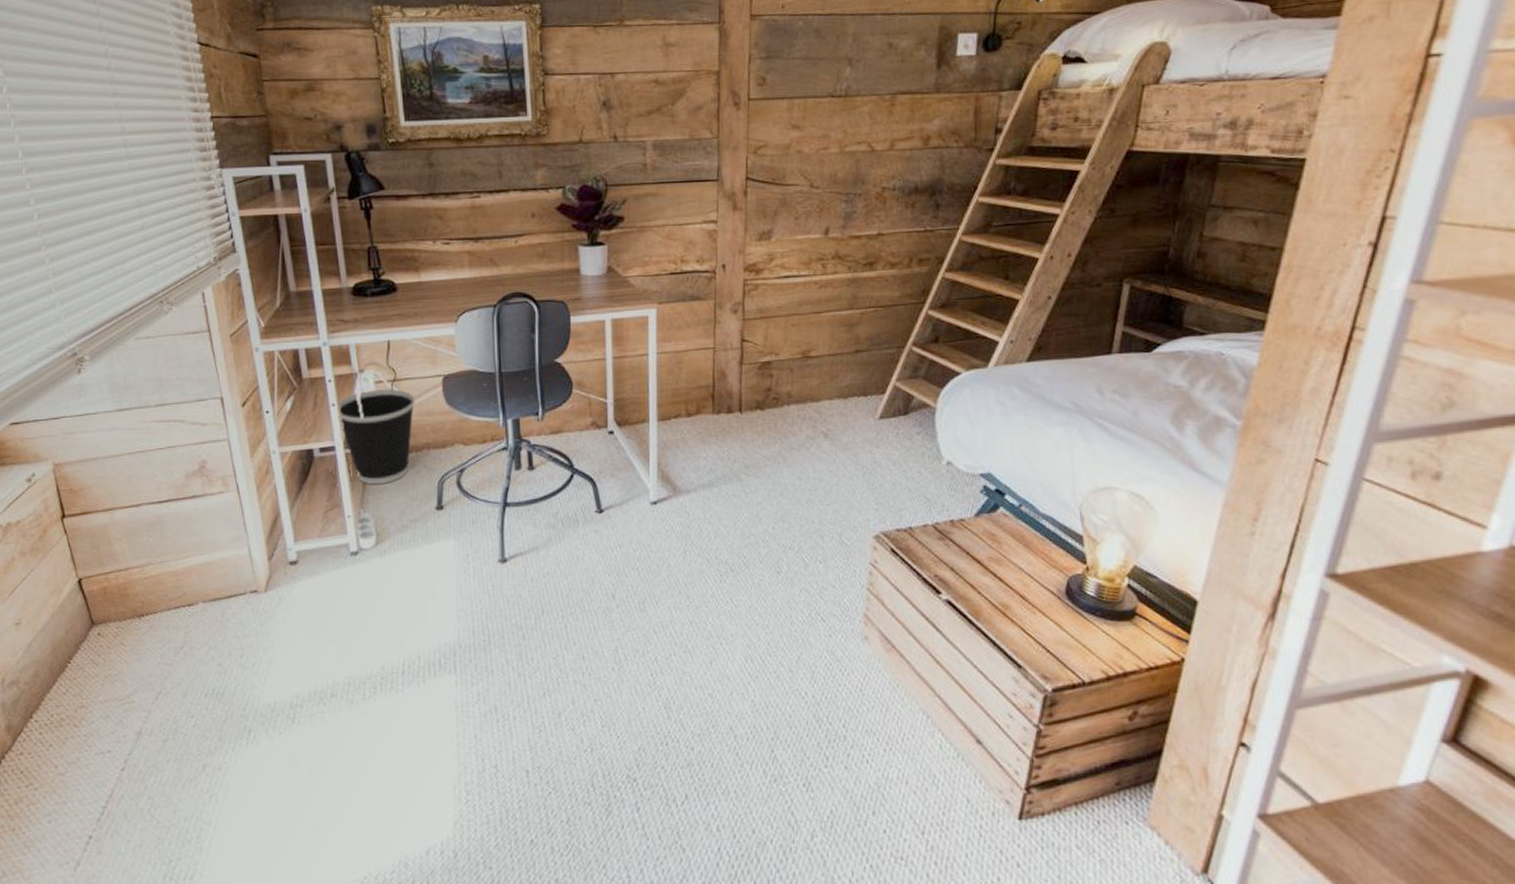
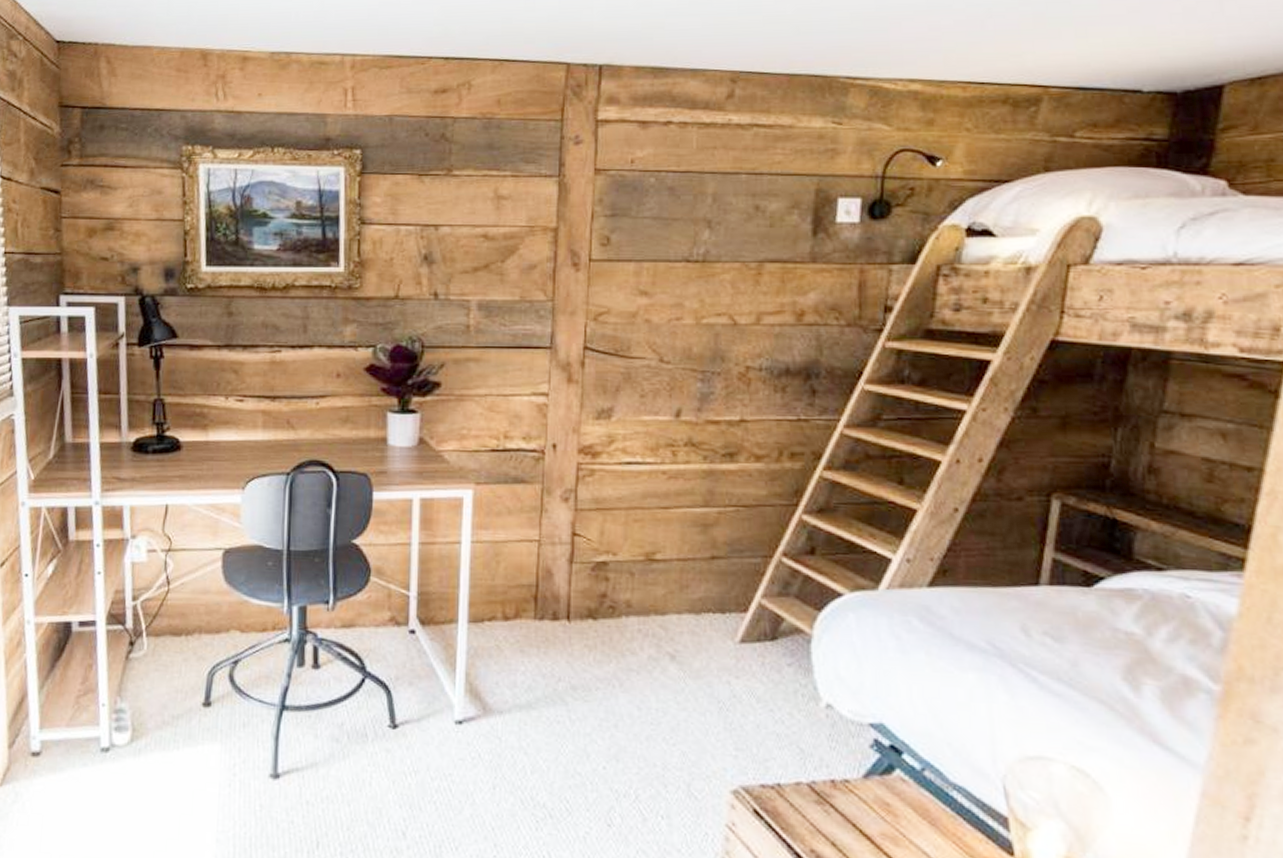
wastebasket: present [336,389,415,485] -> none [102,559,190,671]

